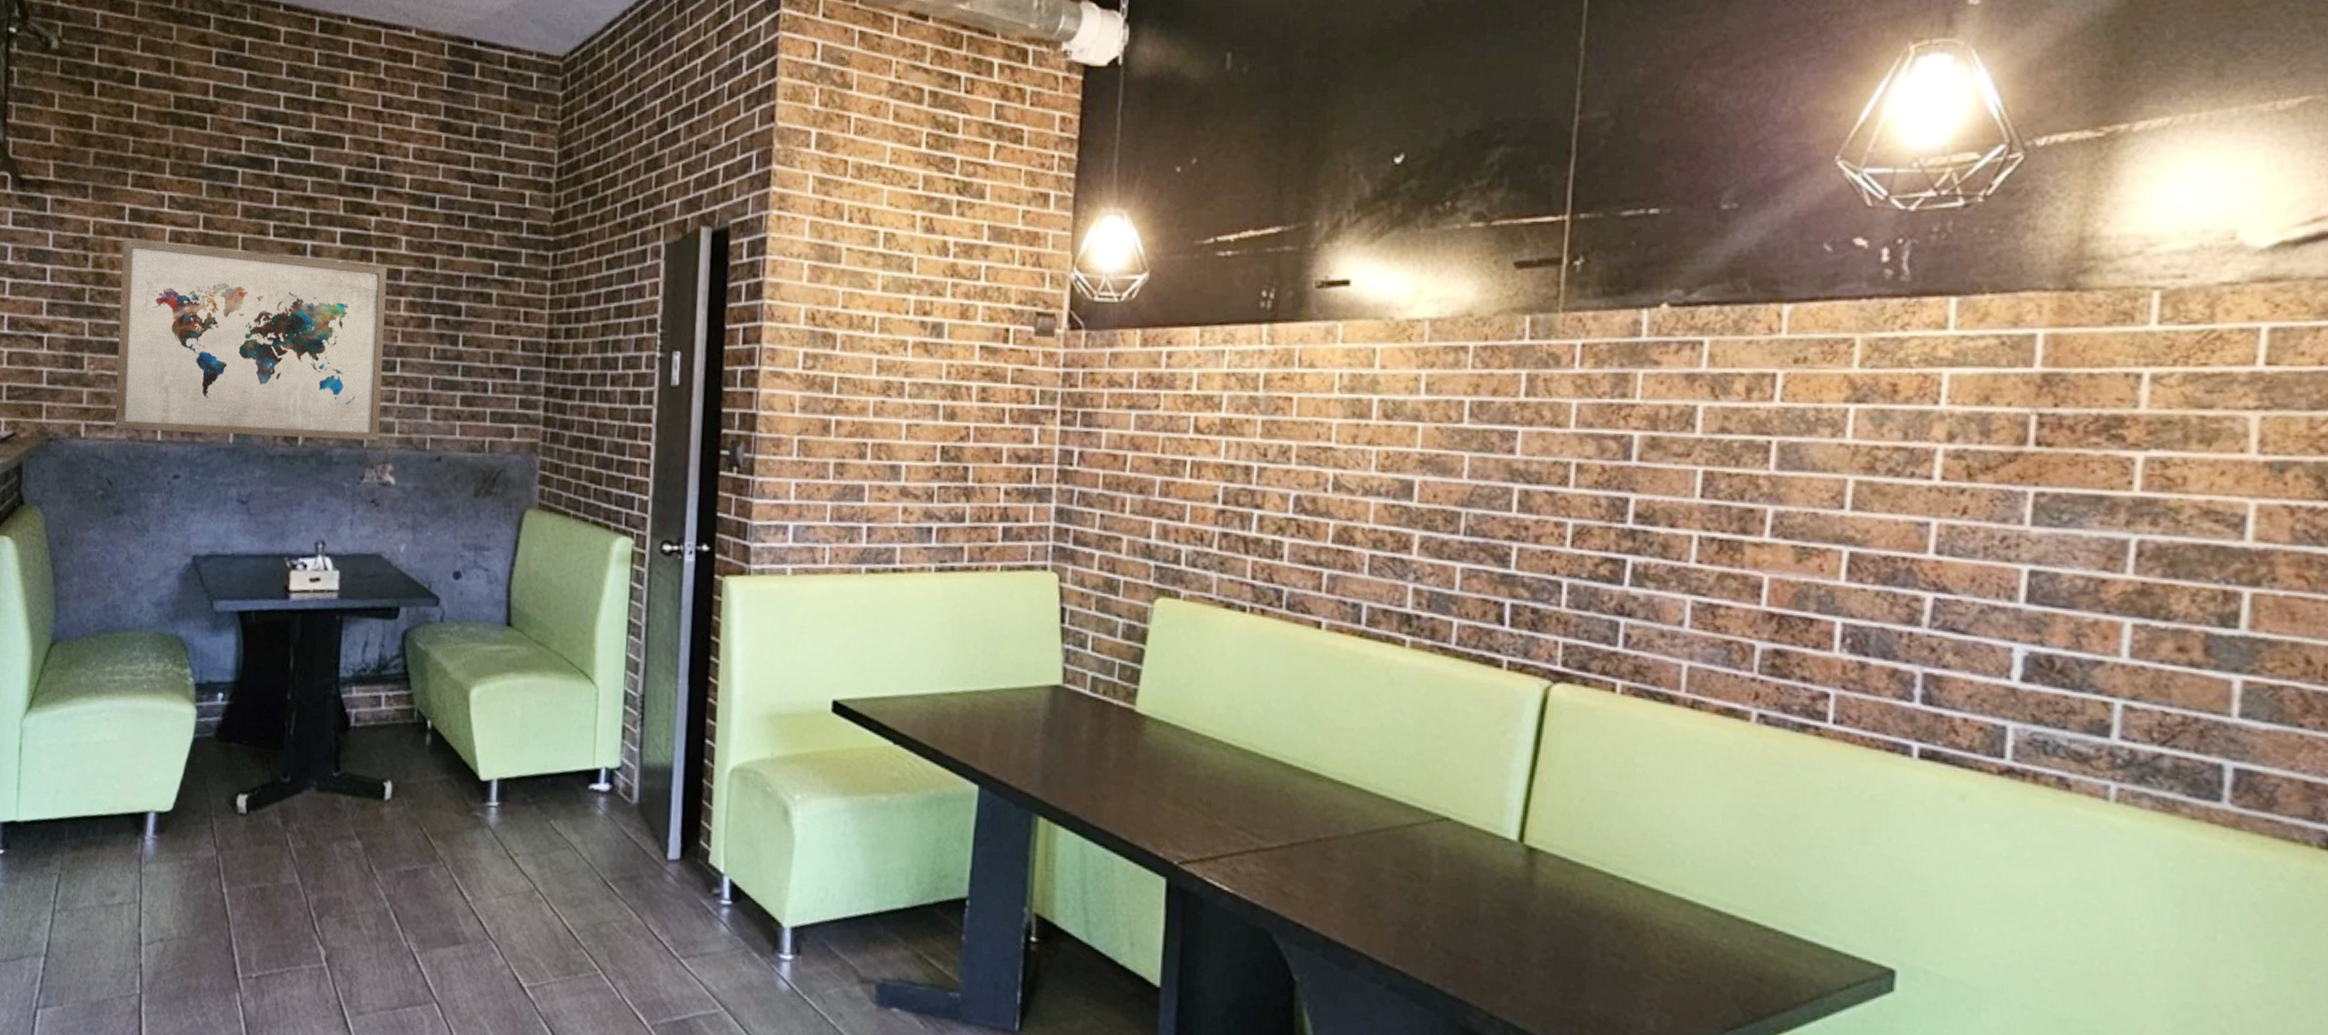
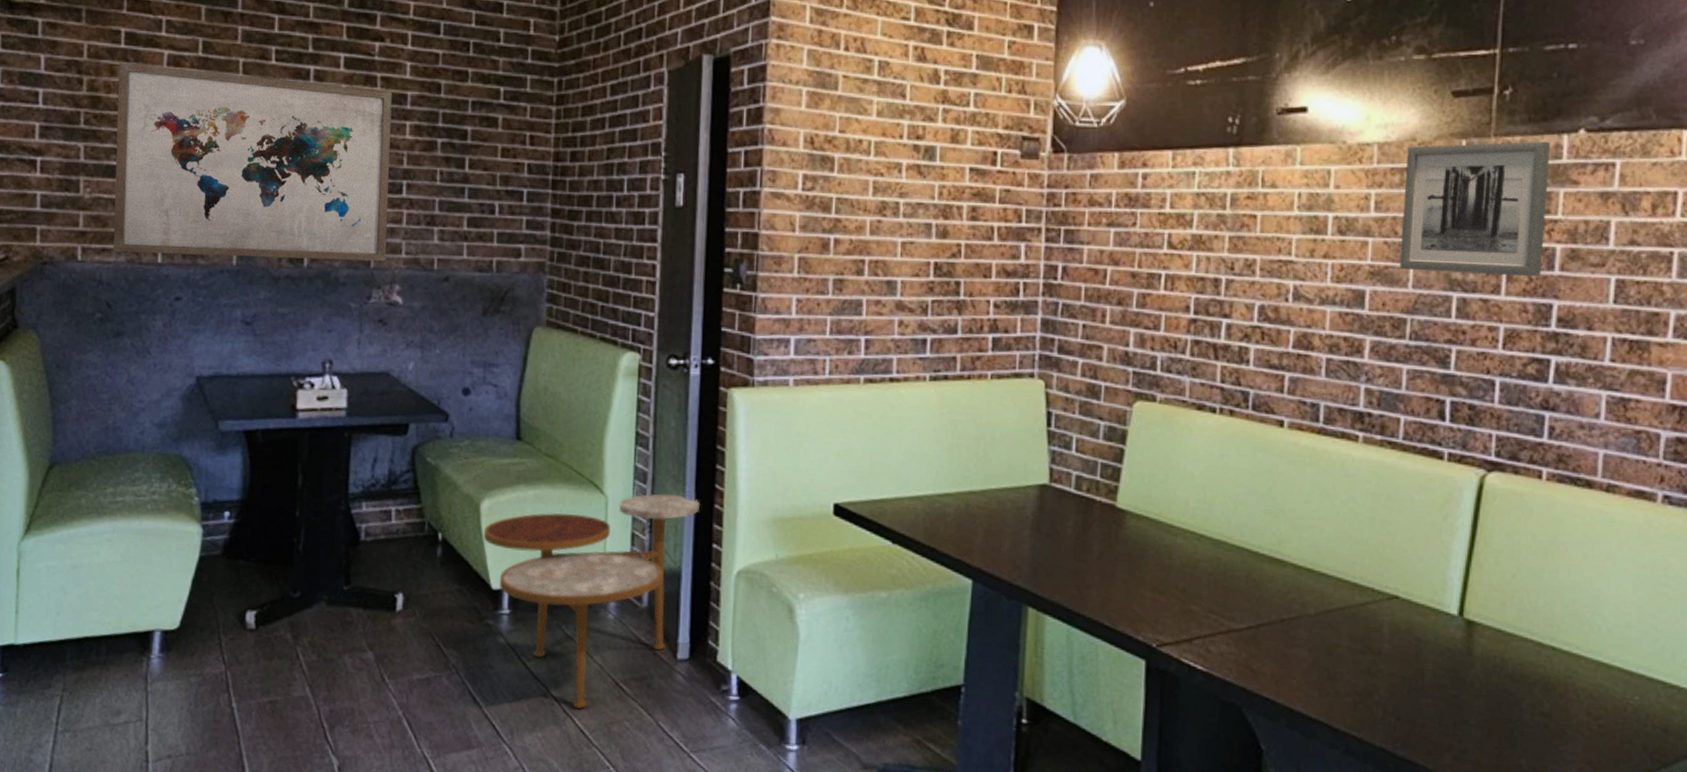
side table: none [473,685,694,909] -> present [484,494,701,710]
wall art: none [1453,316,1628,468] -> present [1399,141,1551,277]

